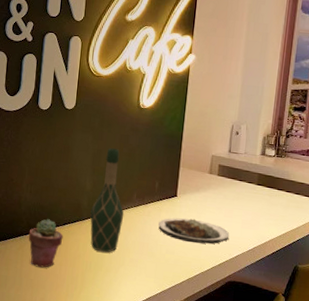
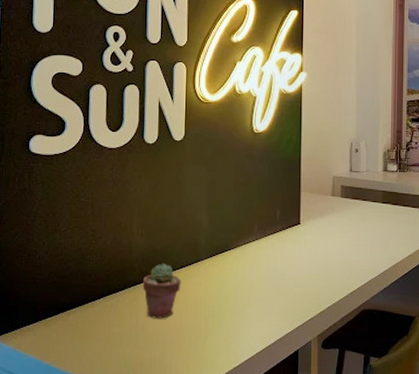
wine bottle: present [90,148,124,253] -> none [209,179,246,294]
plate: present [158,217,230,244] -> none [283,246,359,272]

